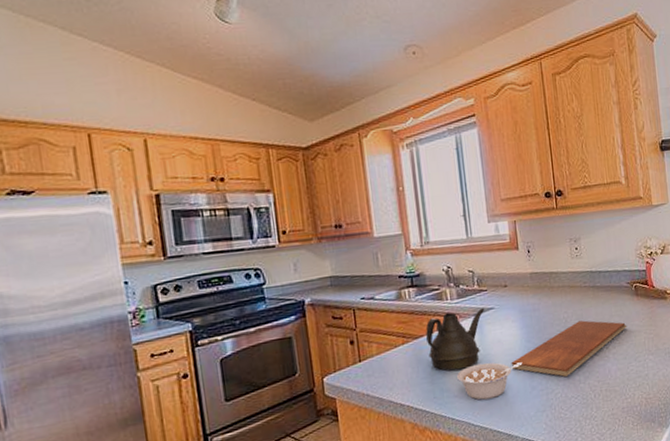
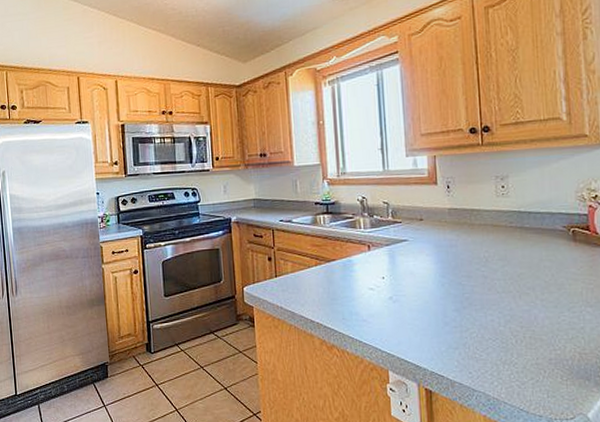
teapot: present [425,307,485,371] -> none [338,238,399,296]
legume: present [457,362,521,400] -> none [366,292,434,328]
chopping board: present [511,320,627,377] -> none [423,262,560,318]

